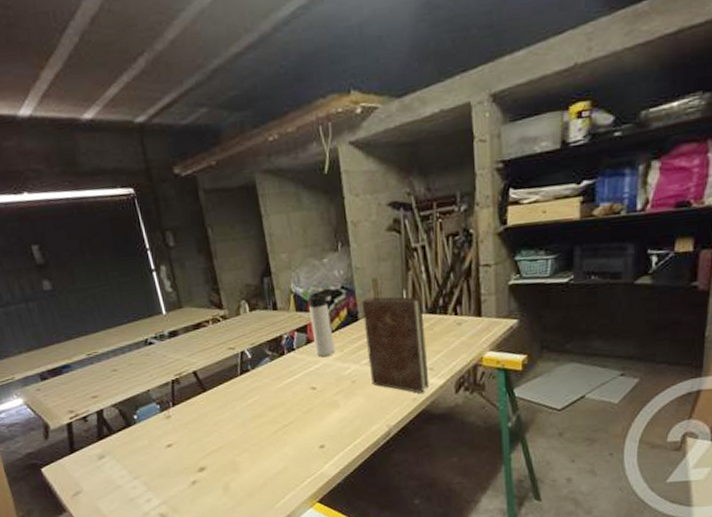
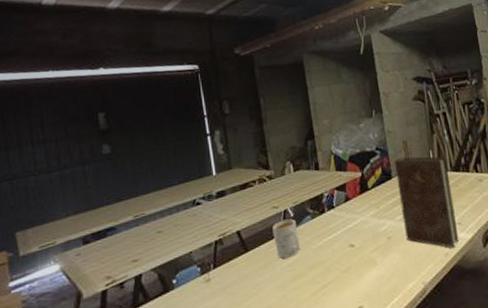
mug: none [229,360,260,399] -> present [272,219,301,258]
thermos bottle: present [308,289,335,357] -> none [347,150,372,215]

